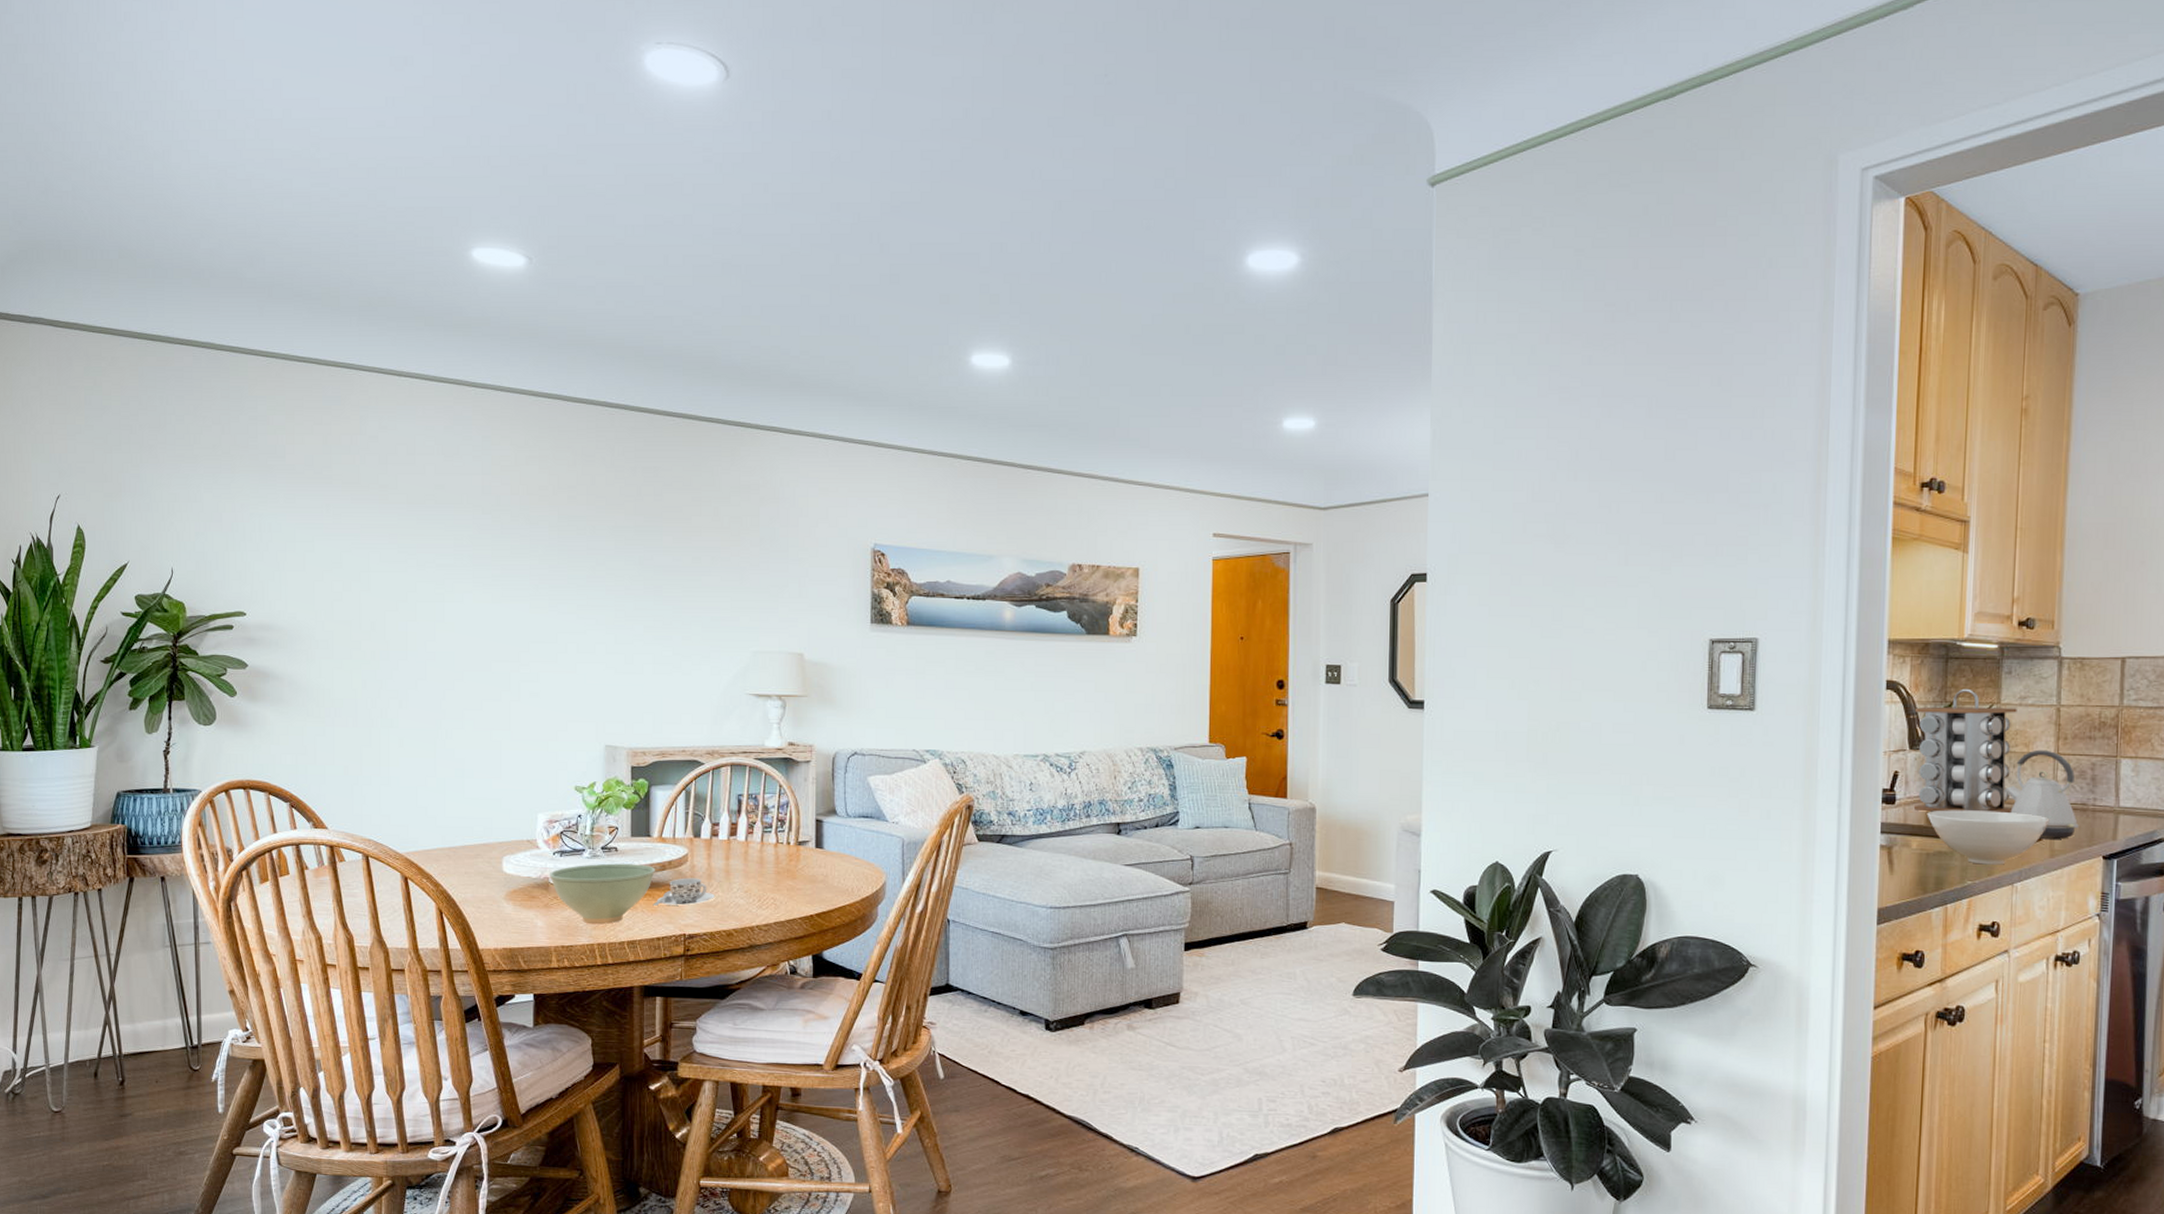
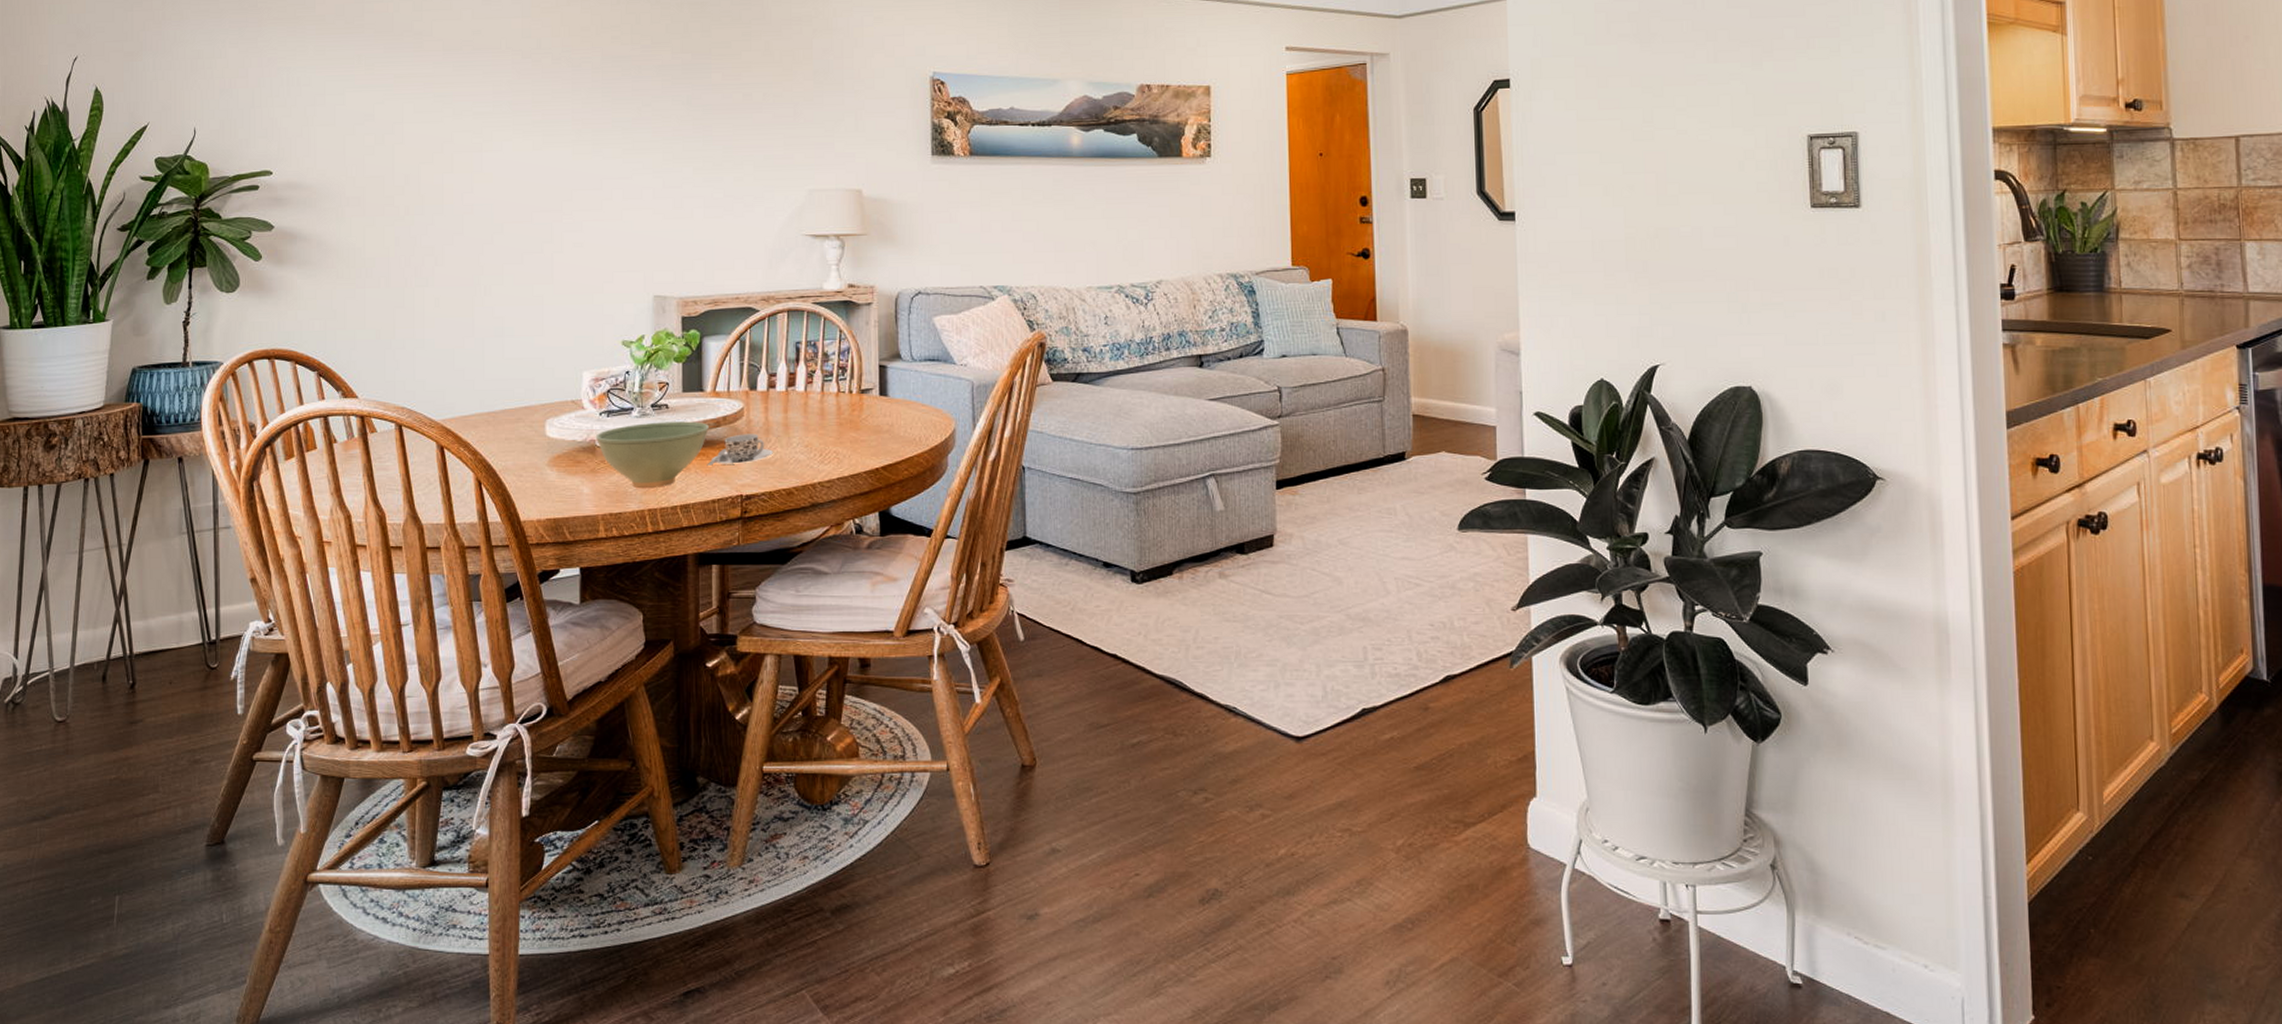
spice rack: present [1914,688,2017,814] -> none [2026,175,2138,306]
bowl: present [1926,810,2050,865] -> none [2048,302,2178,360]
kettle: present [2005,749,2079,839] -> none [2128,235,2209,329]

